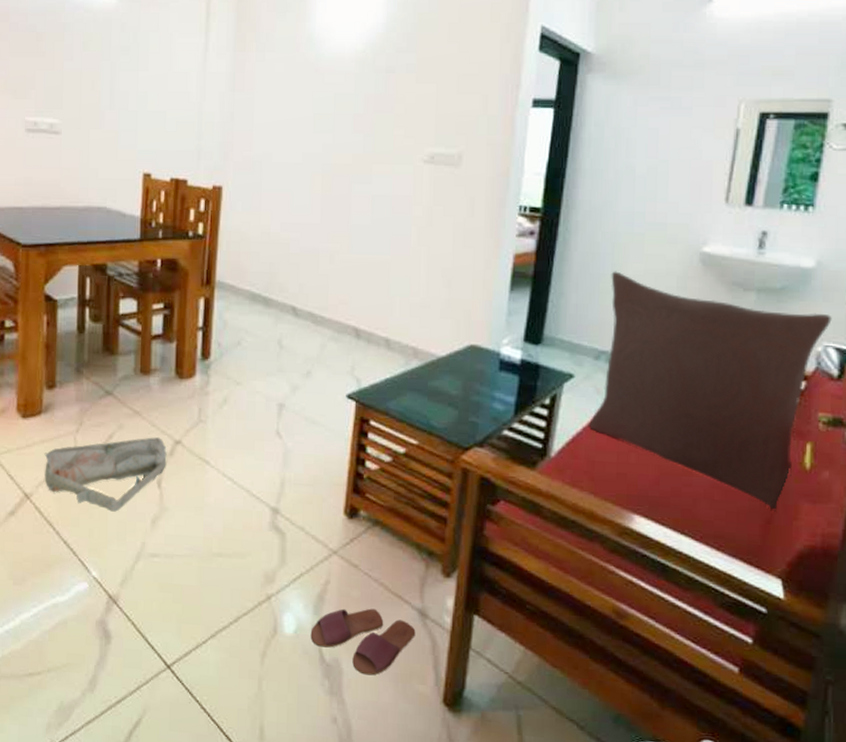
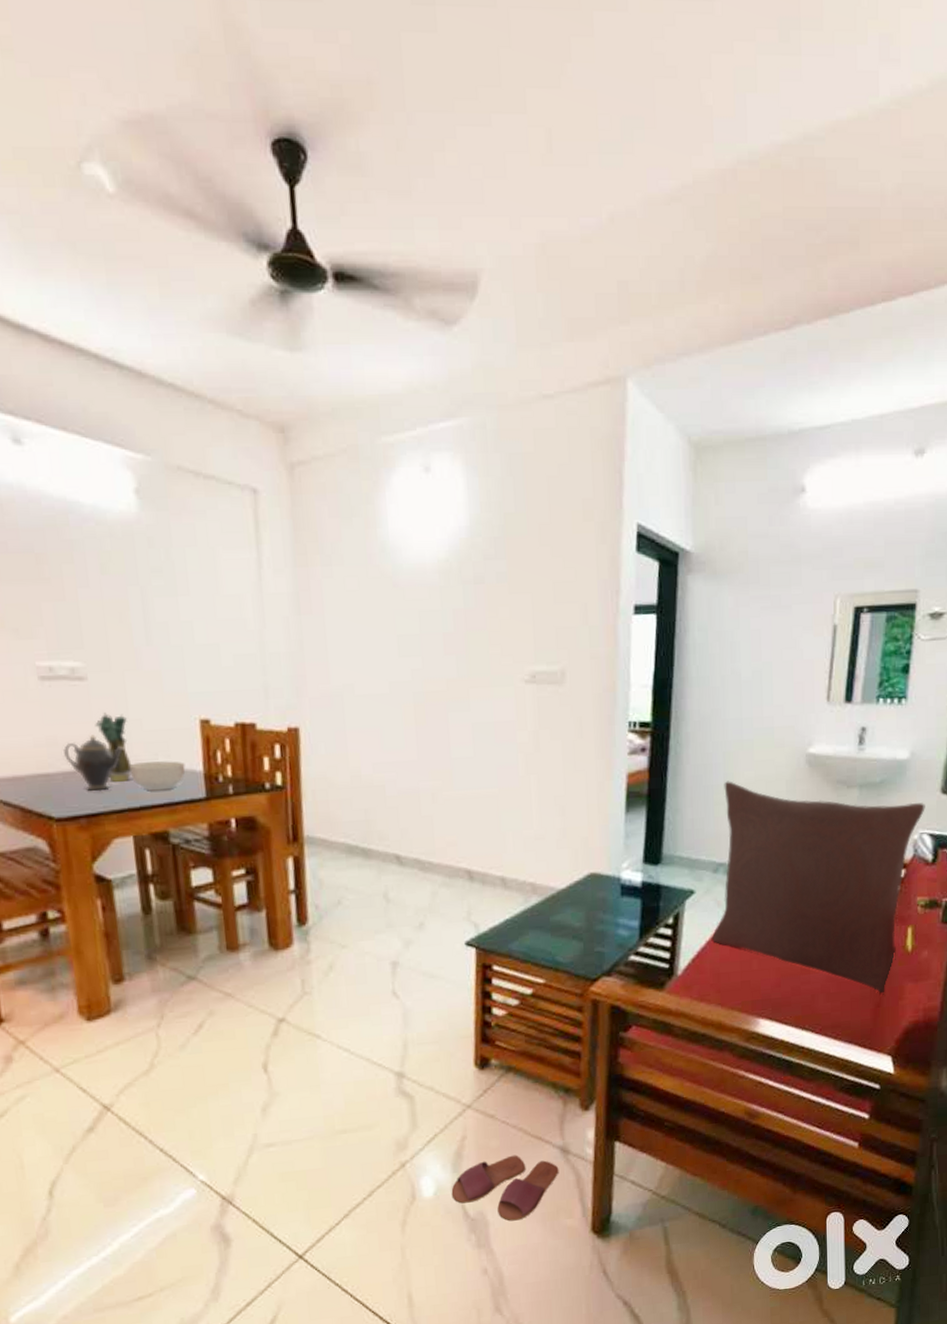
teapot: none [36,178,82,226] -> present [63,734,125,792]
bag: present [44,437,167,512] -> none [121,1018,271,1108]
vase: none [62,162,87,219] -> present [95,713,132,782]
bowl: none [83,205,127,230] -> present [129,761,185,791]

